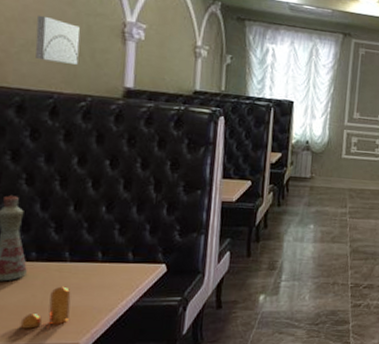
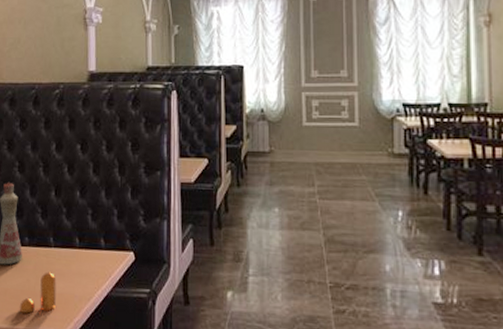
wall art: present [35,15,80,65] -> none [20,14,52,55]

